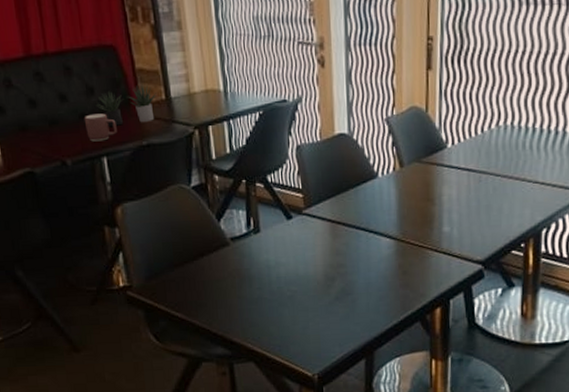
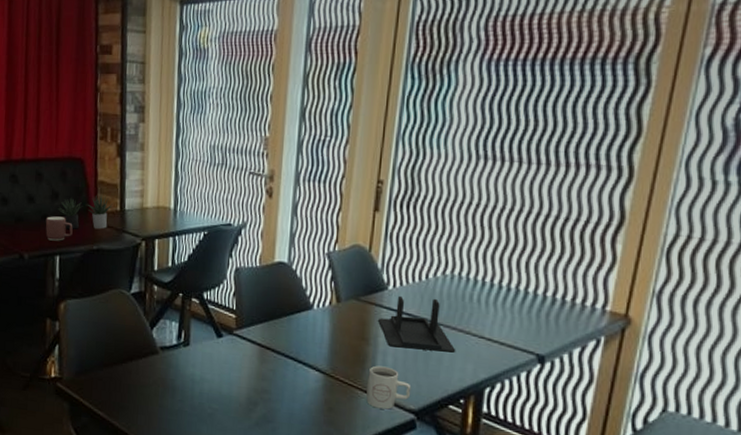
mug: none [436,223,477,265] -> present [366,365,412,410]
napkin holder: none [441,150,514,204] -> present [378,295,456,353]

